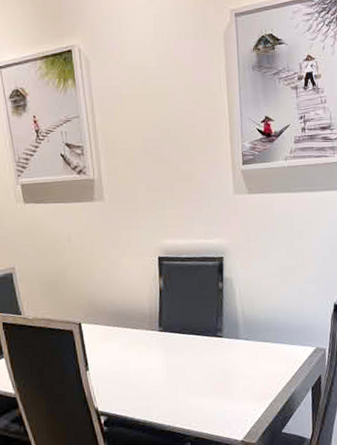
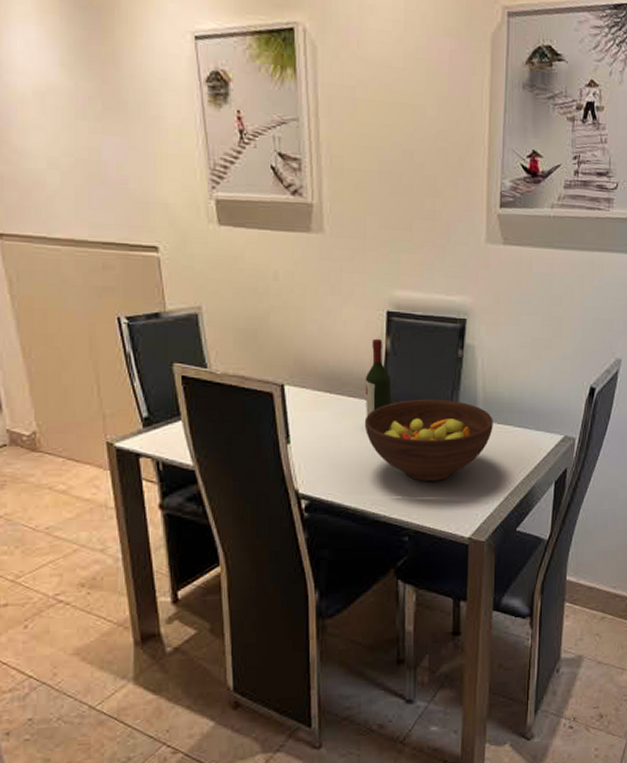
wine bottle: none [144,279,168,344] -> present [365,338,392,416]
fruit bowl: none [147,324,254,395] -> present [364,399,493,481]

